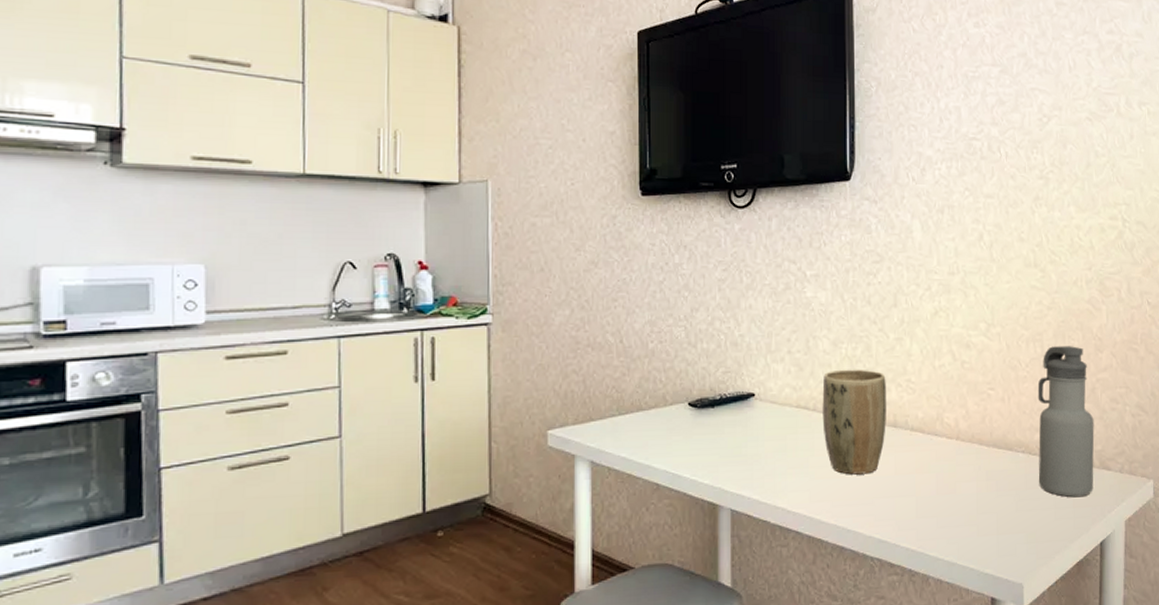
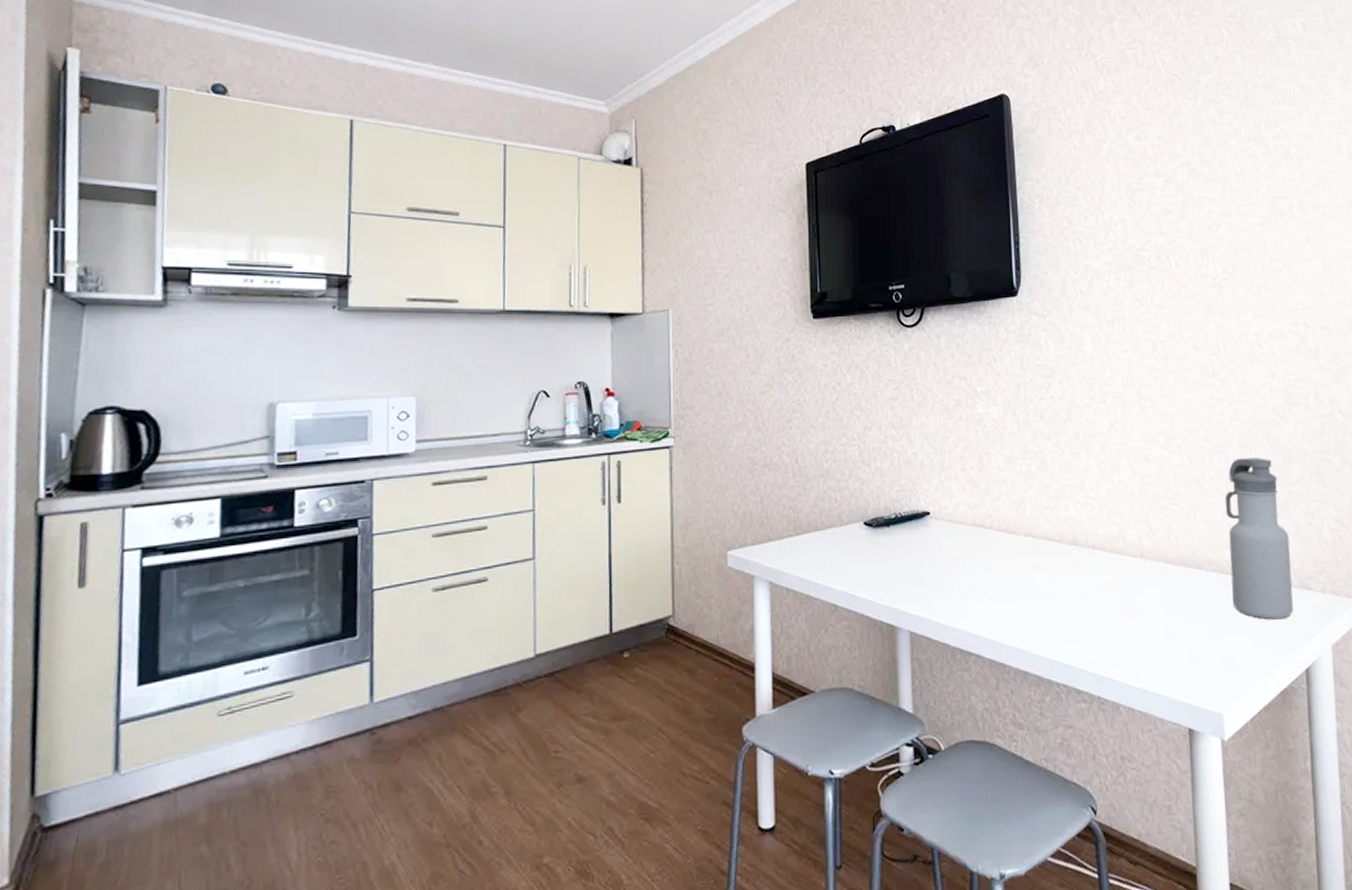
plant pot: present [822,369,886,475] -> none [998,485,1066,595]

